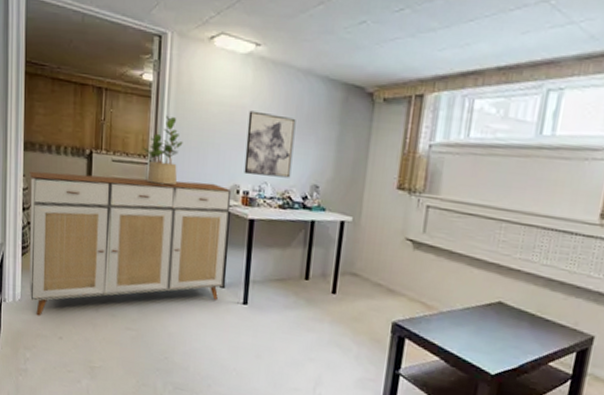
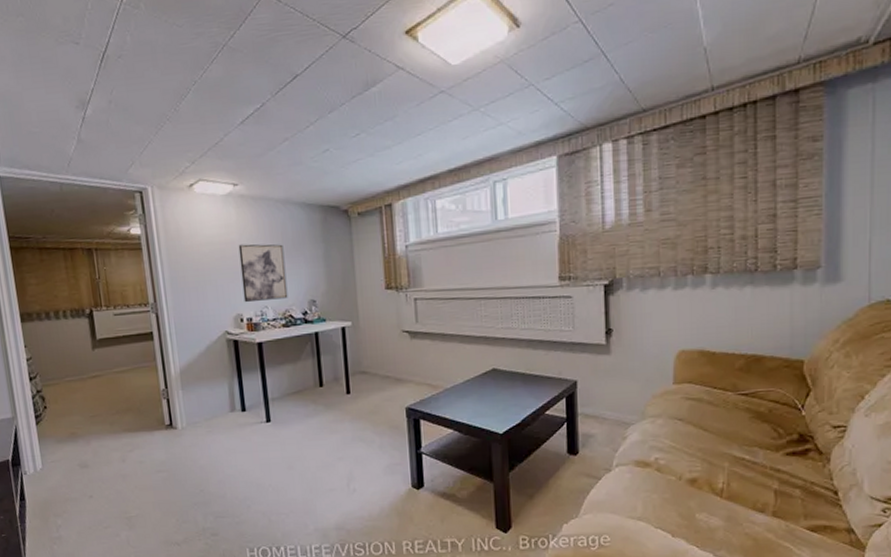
sideboard: present [29,171,232,317] -> none [30,317,245,481]
potted plant: present [143,115,183,186] -> none [143,263,181,329]

